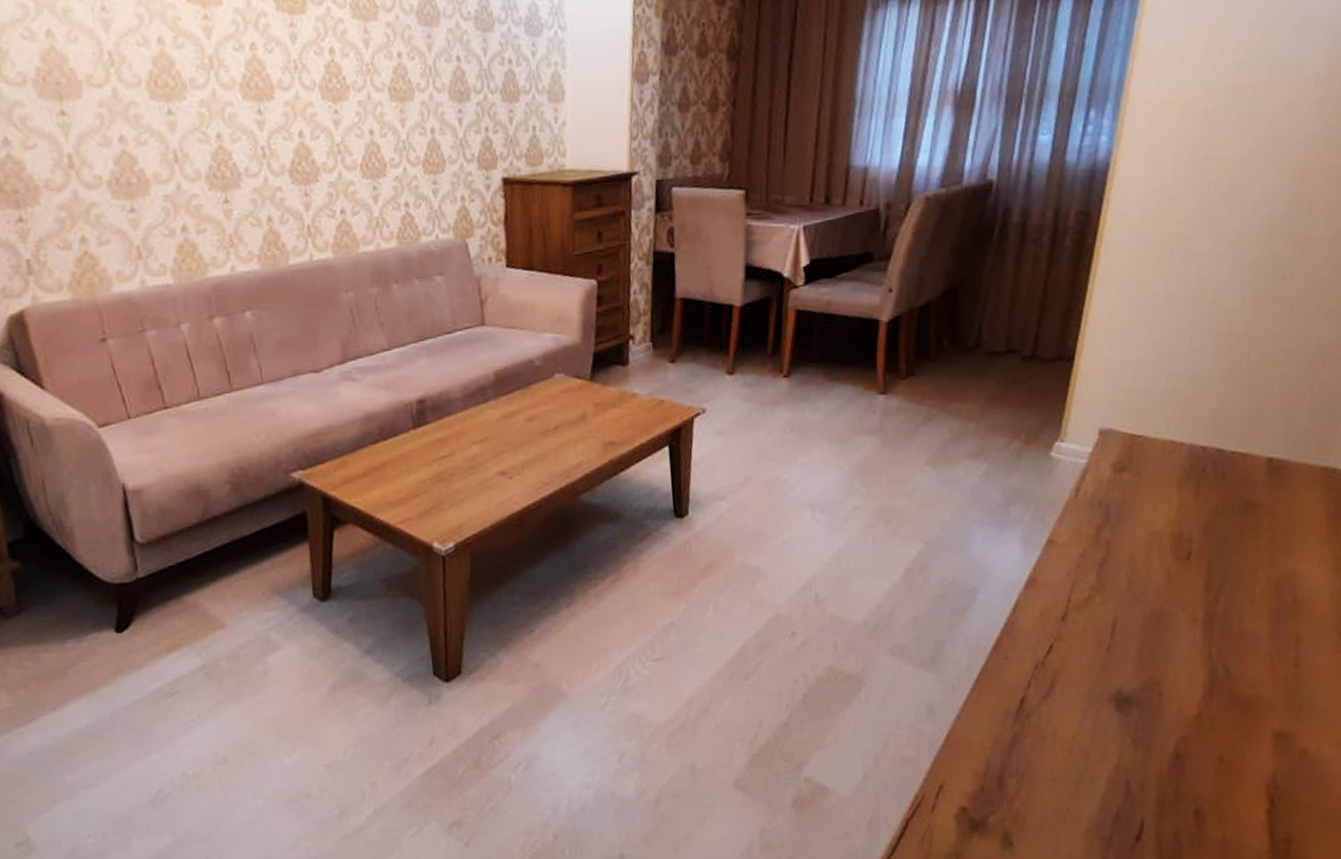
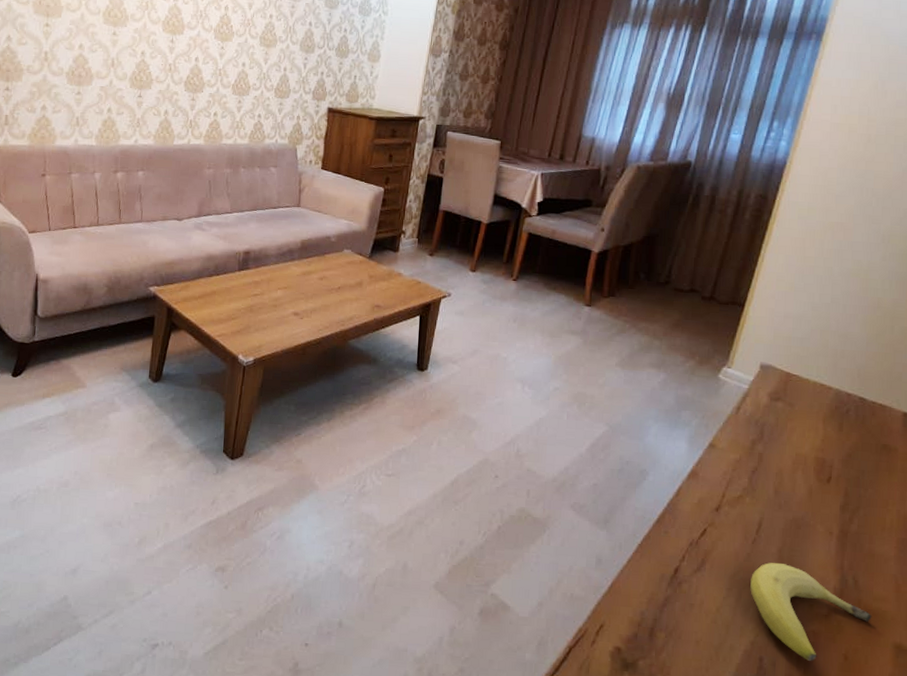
fruit: none [1109,666,1247,773] -> present [750,562,872,661]

